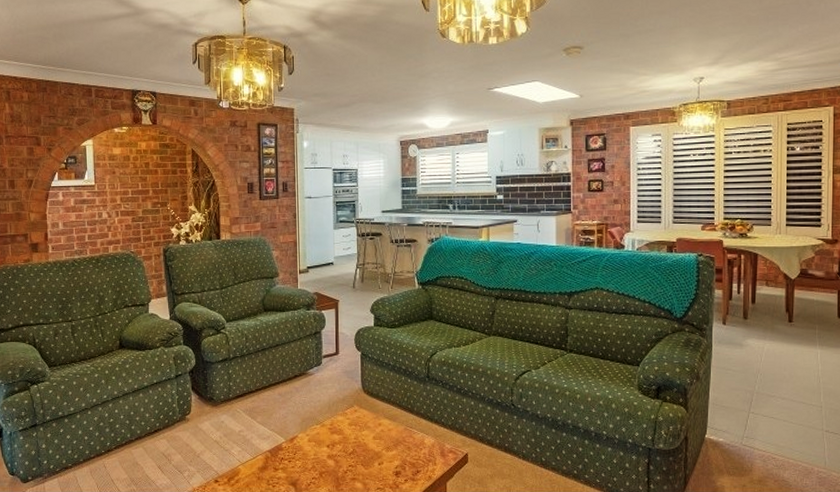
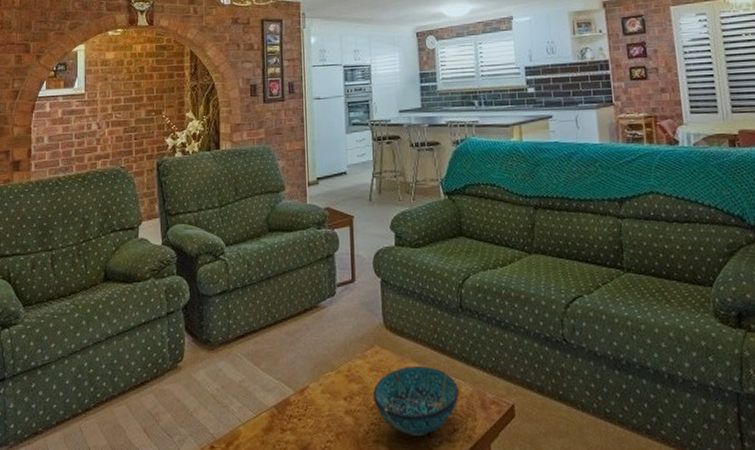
decorative bowl: none [352,422,424,475] -> present [373,365,460,436]

